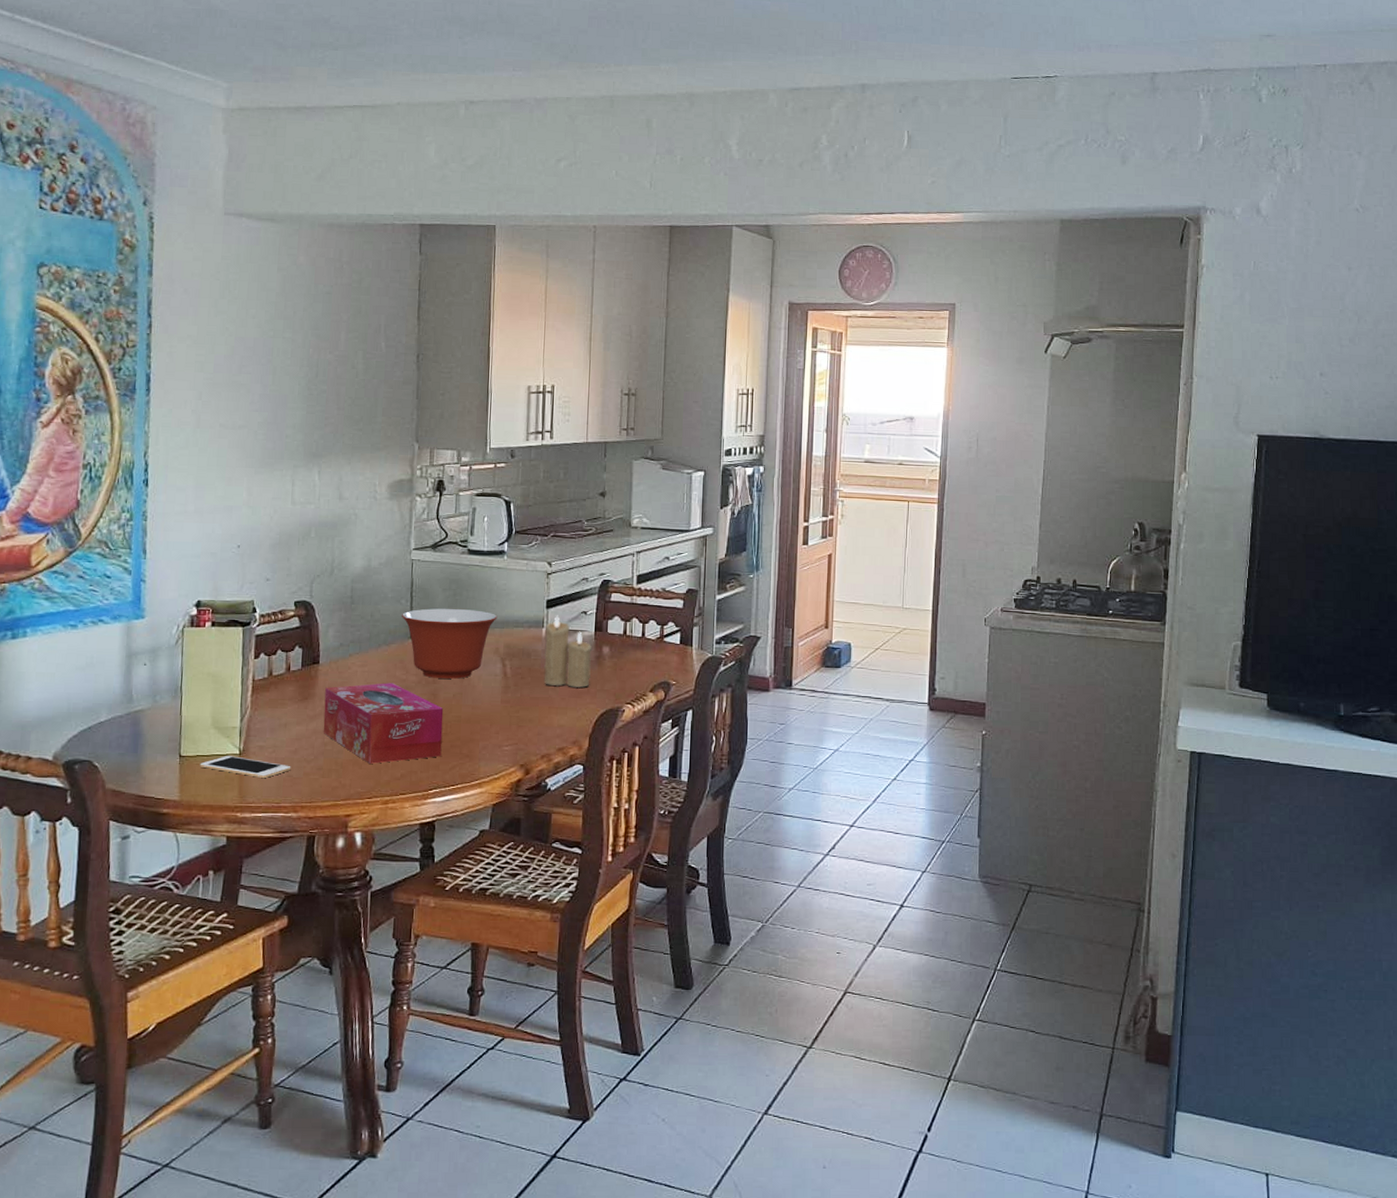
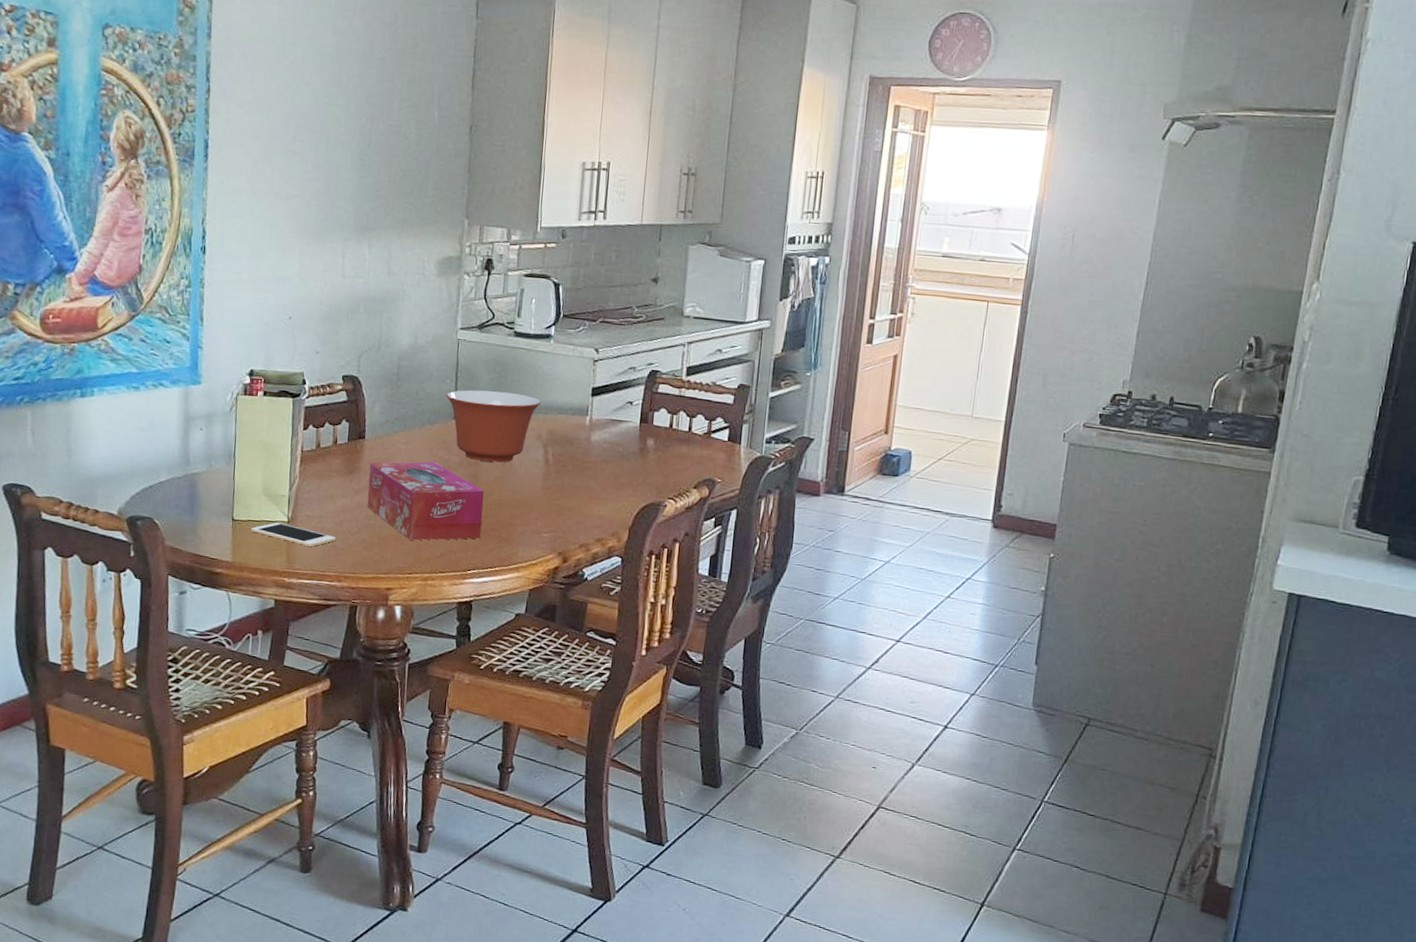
candle: present [543,615,592,688] -> none [585,404,636,479]

